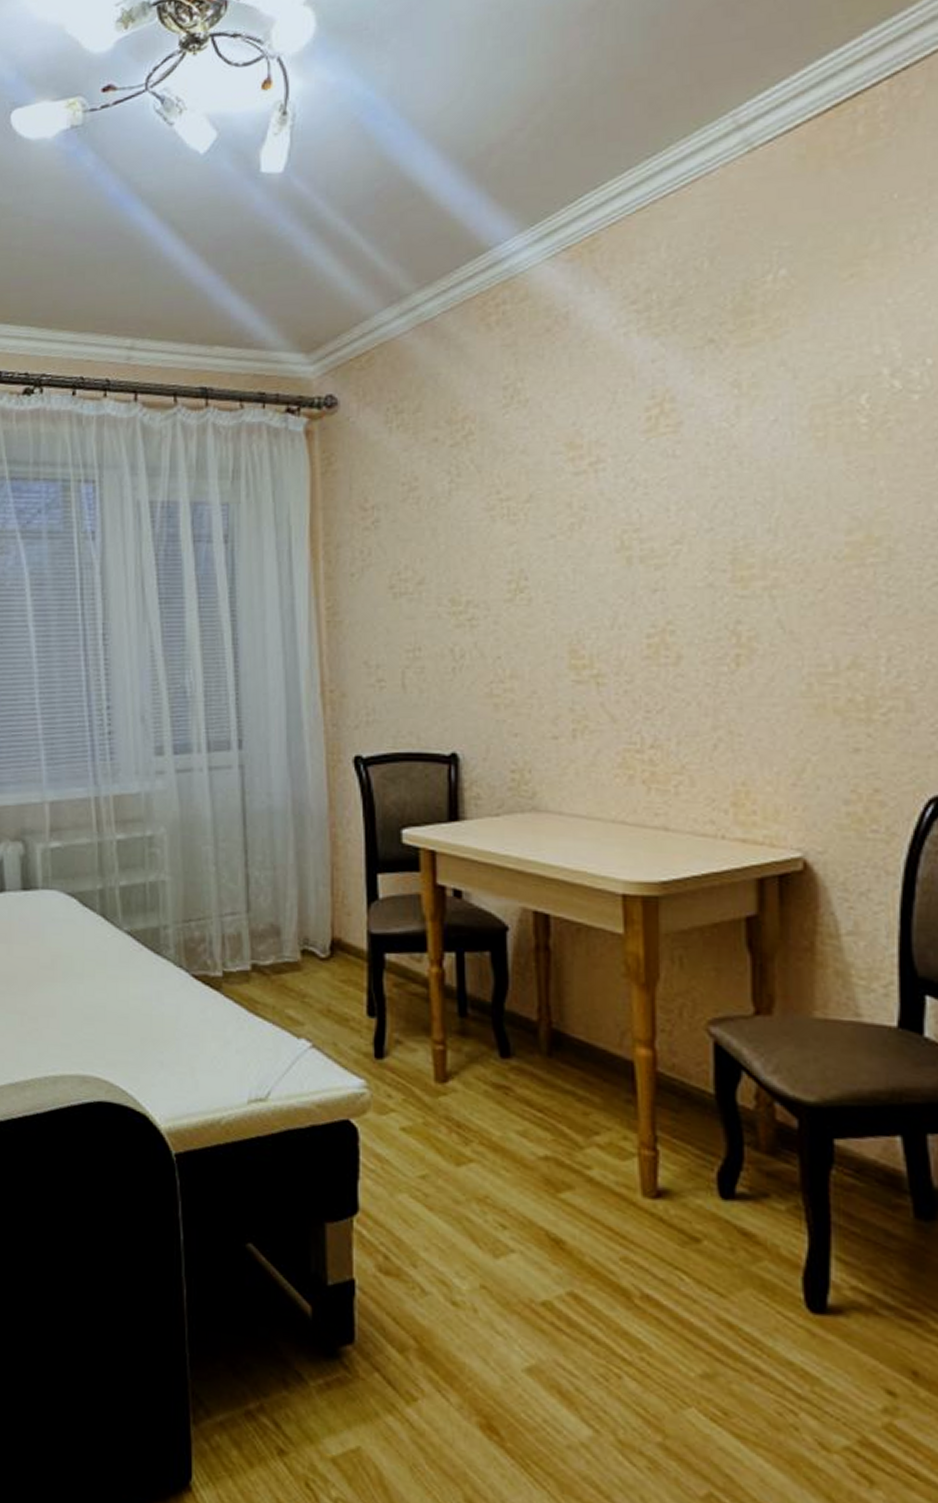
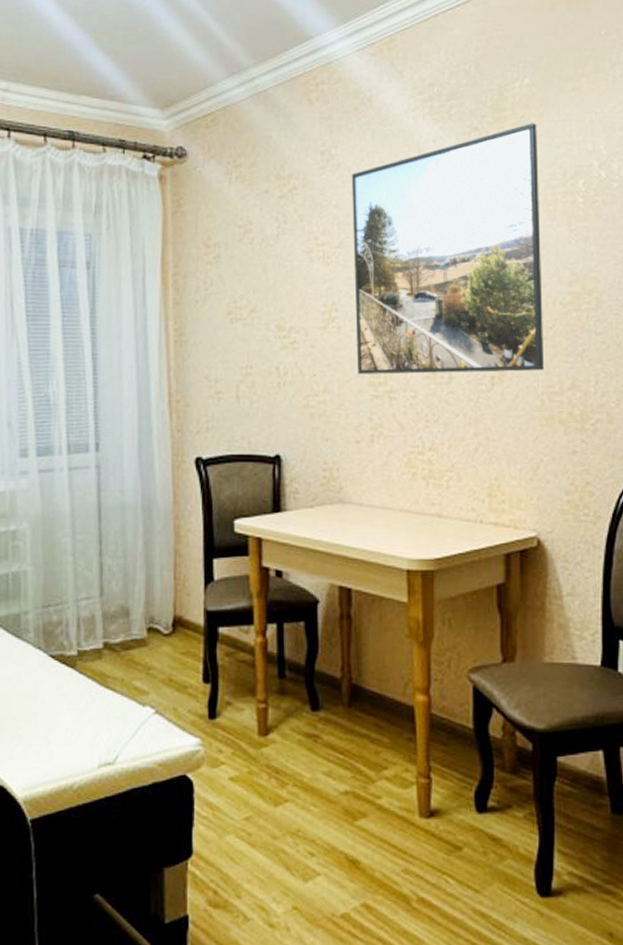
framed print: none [542,326,811,655] -> present [351,123,544,374]

